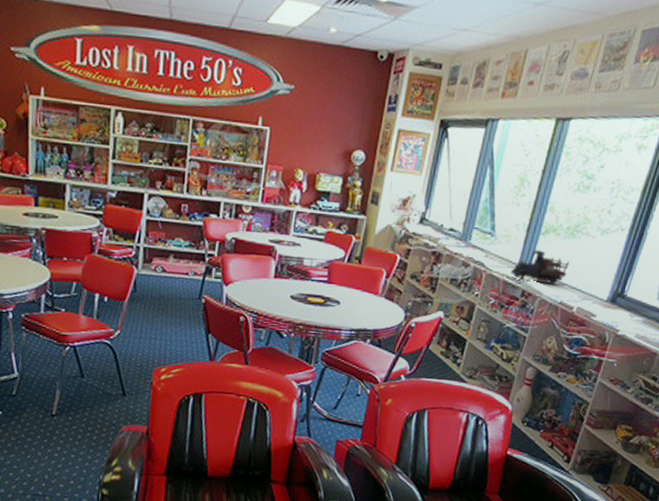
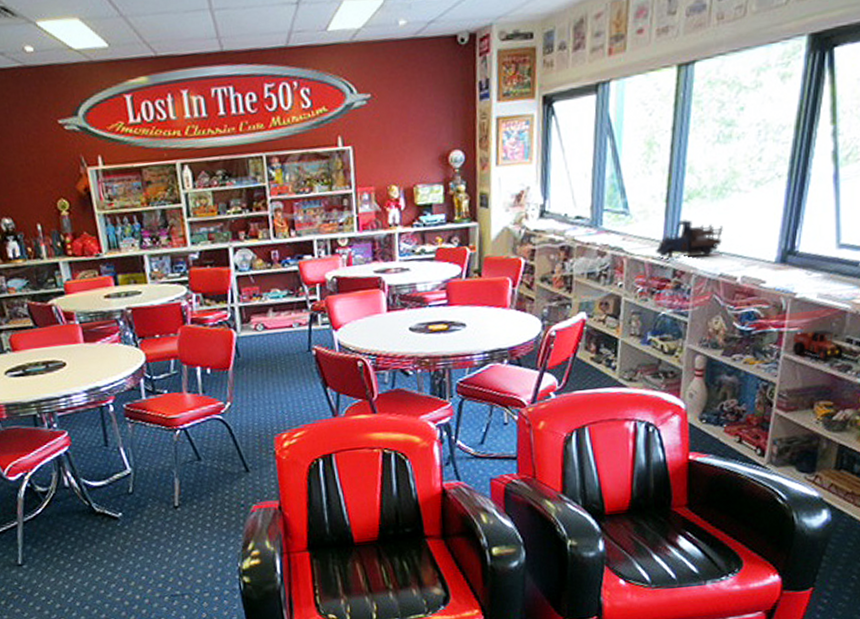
toy truck: none [608,363,648,393] -> present [792,328,843,361]

